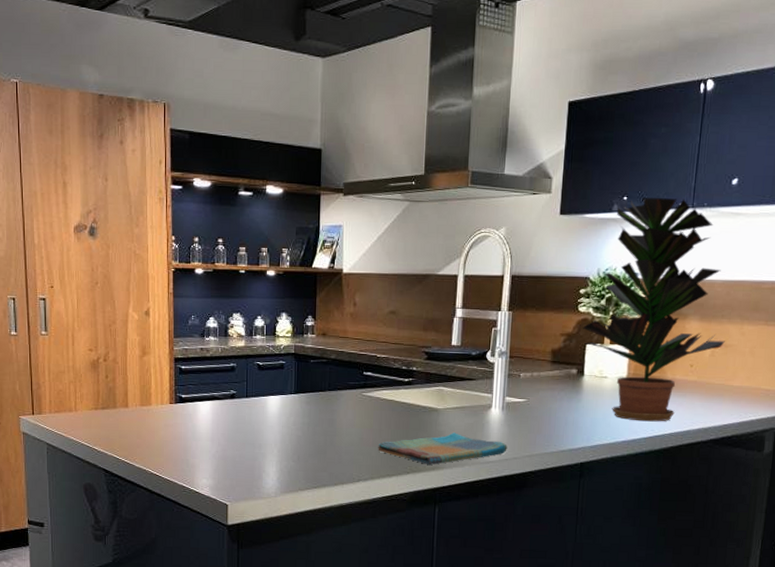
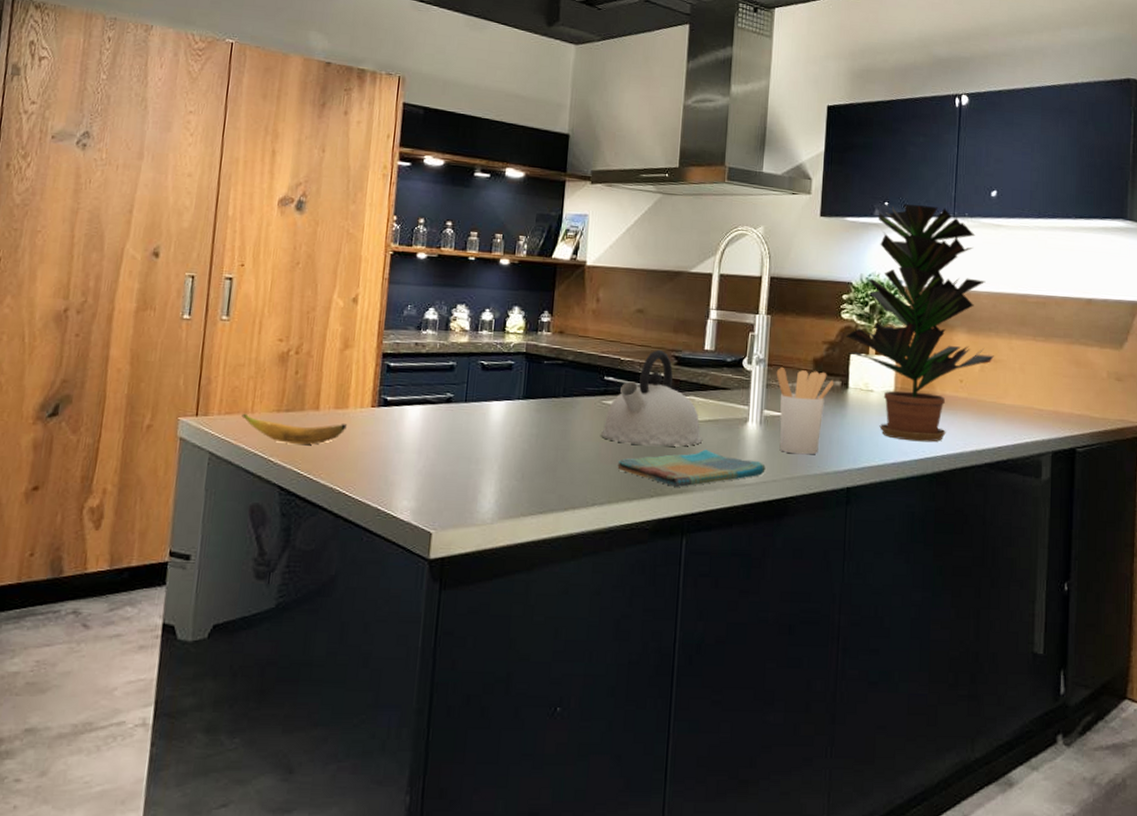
banana: none [68,411,152,436] -> present [241,413,347,445]
kettle: none [363,346,451,431] -> present [601,349,702,447]
utensil holder: none [517,358,571,436] -> present [776,366,834,455]

